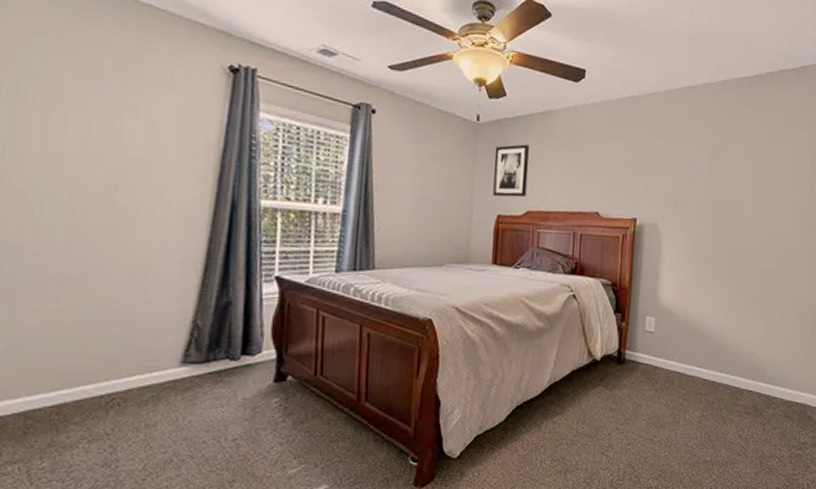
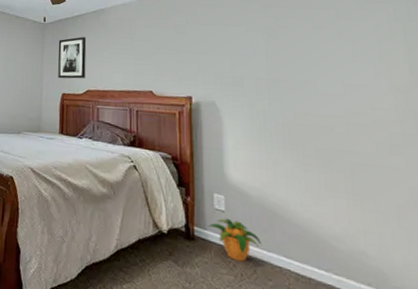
potted plant: none [638,338,681,376] -> present [208,218,262,262]

